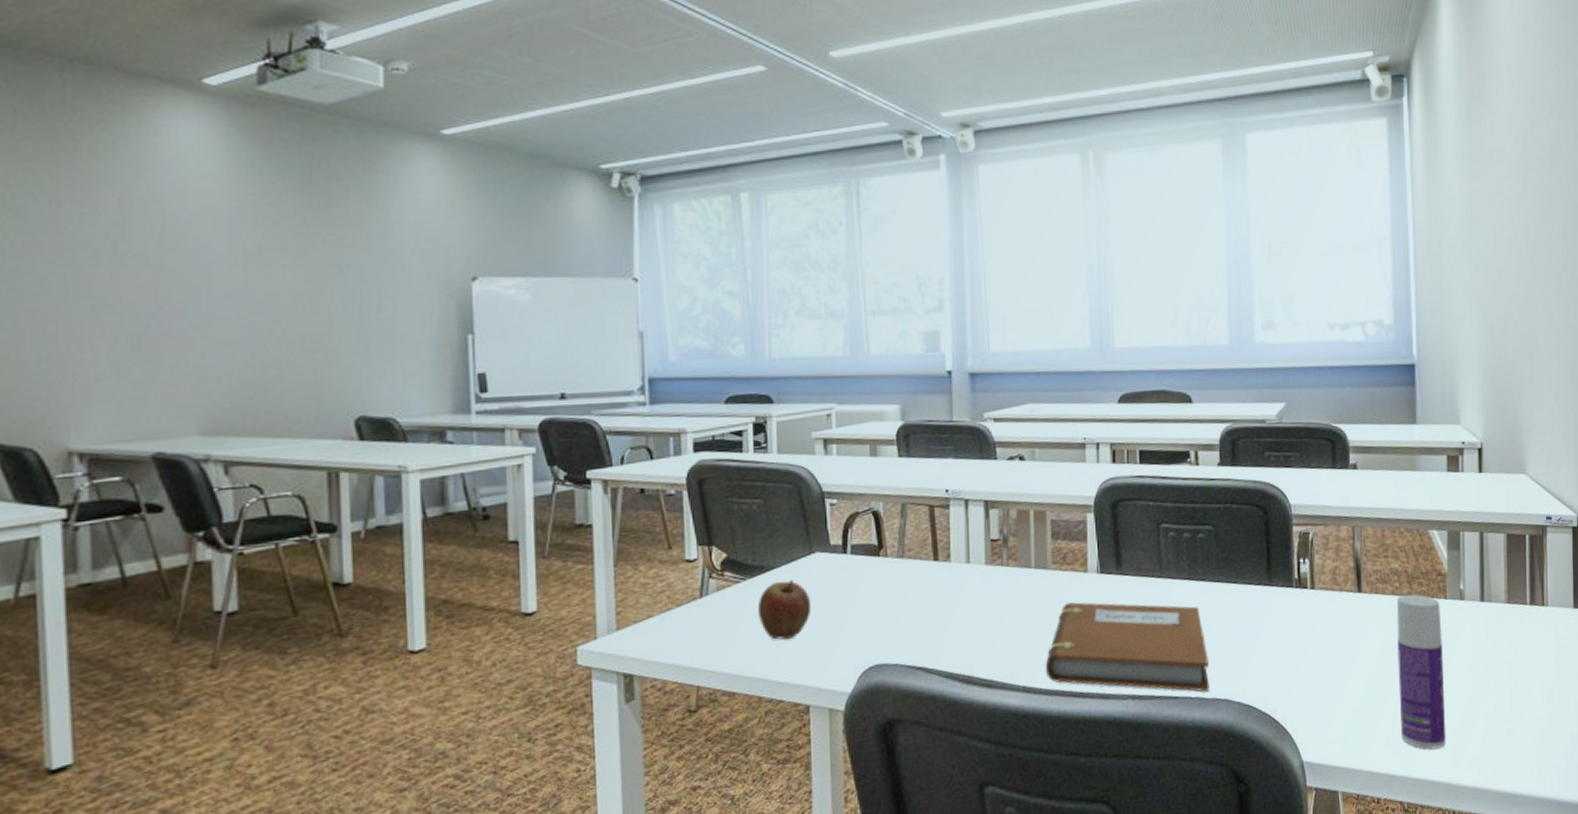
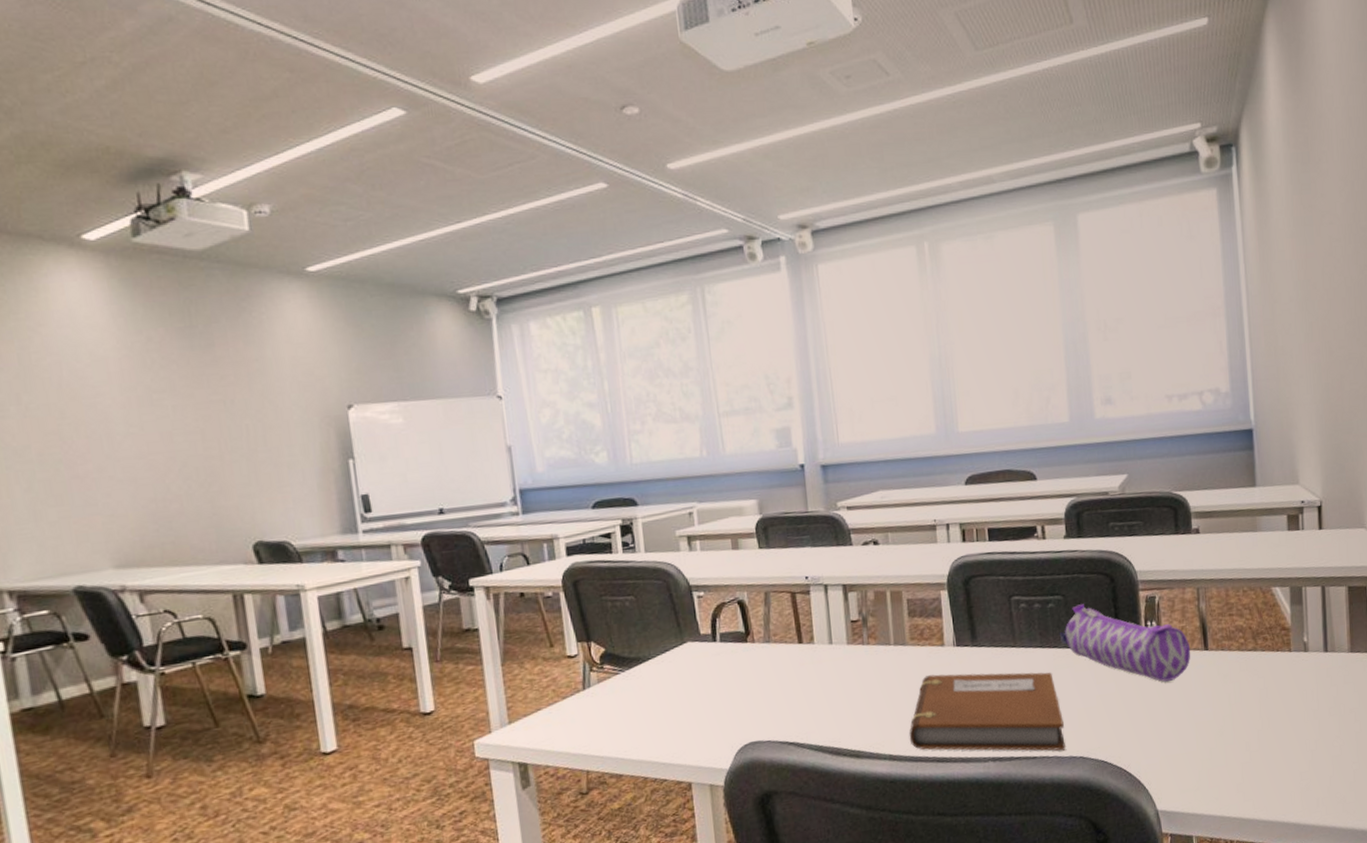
apple: present [758,580,812,640] -> none [637,669,687,725]
pencil case: none [1208,536,1344,624] -> present [1059,604,1191,682]
bottle: present [1396,594,1446,749] -> none [1242,649,1295,793]

